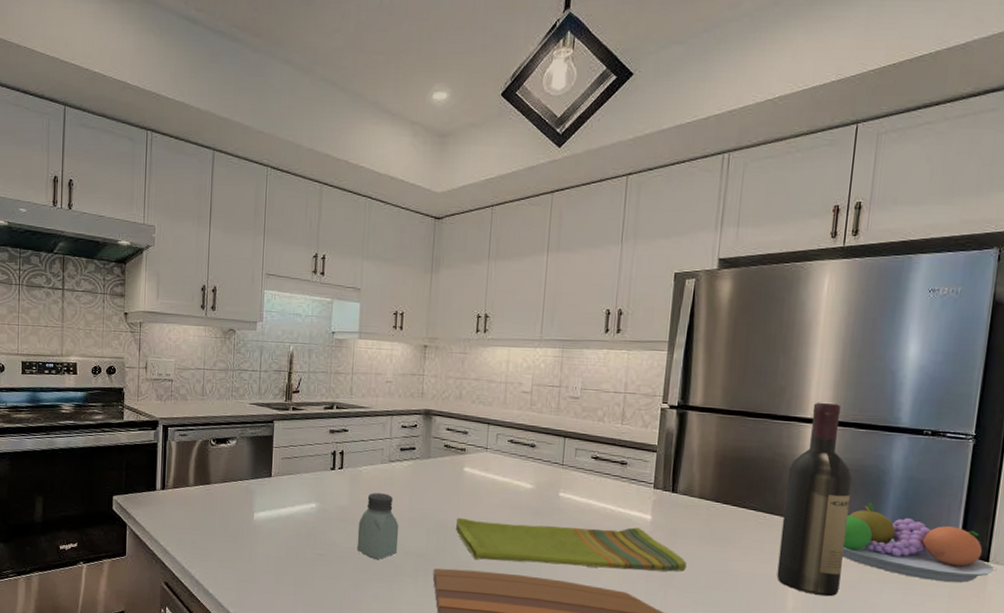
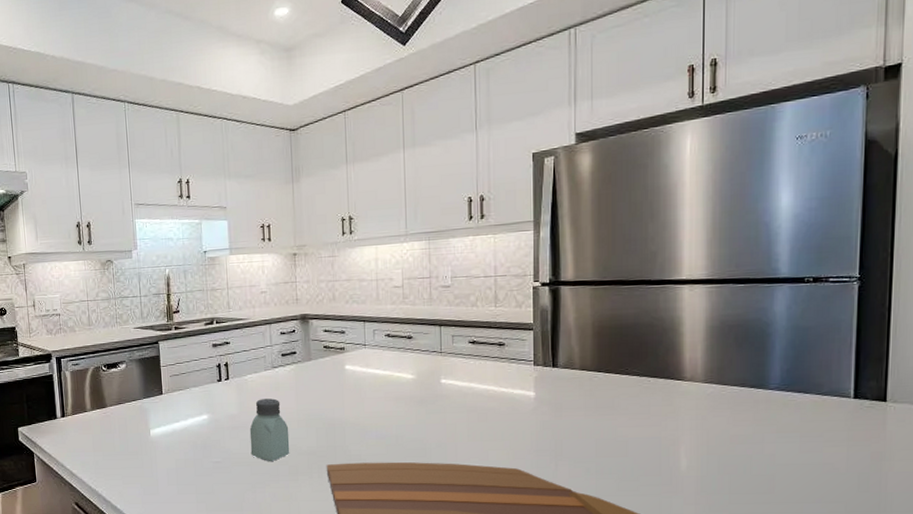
dish towel: present [456,517,687,572] -> none [343,405,575,452]
wine bottle: present [777,402,853,597] -> none [667,261,736,453]
fruit bowl: present [841,503,995,583] -> none [731,356,894,427]

